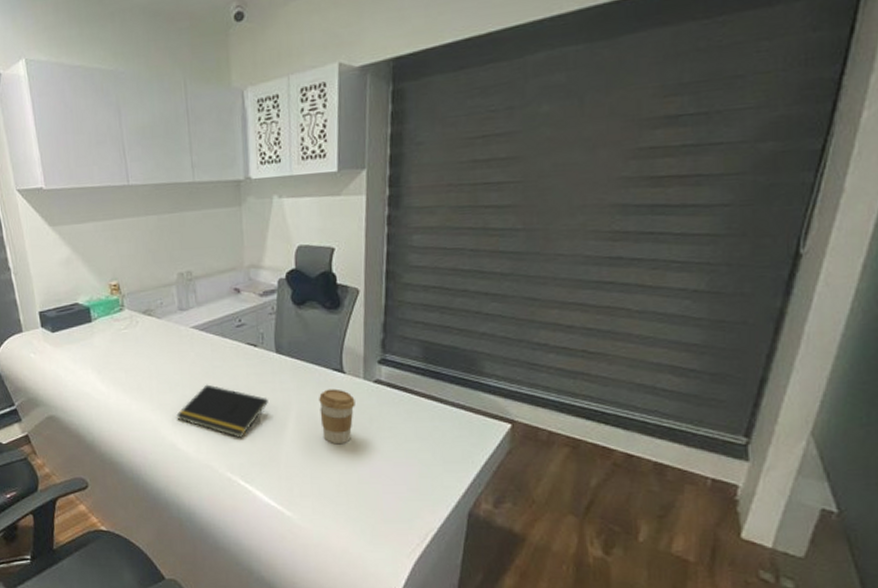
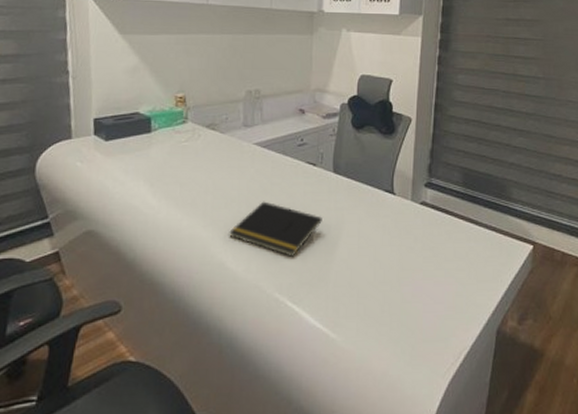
coffee cup: present [319,388,355,445] -> none [370,209,403,264]

